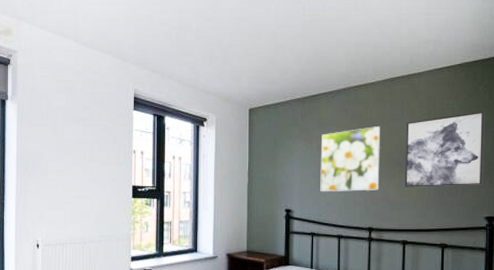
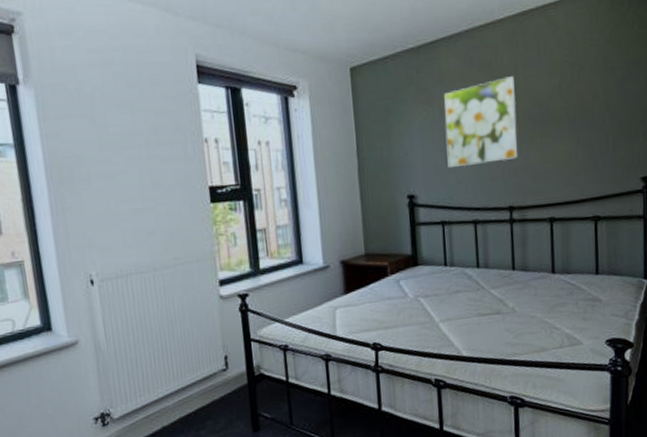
wall art: present [404,111,485,187] -> none [544,45,637,151]

